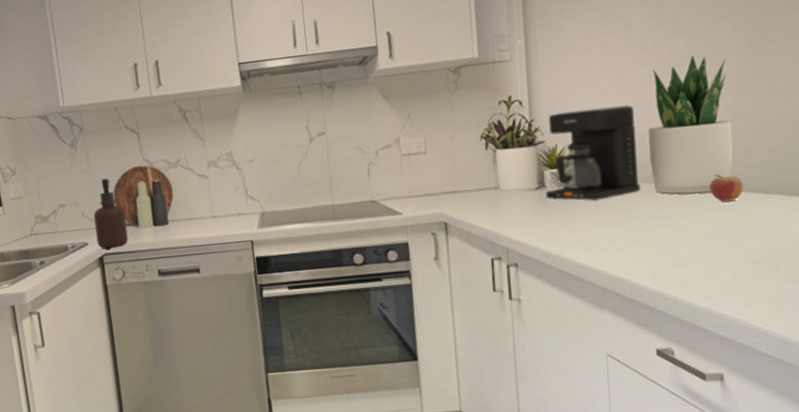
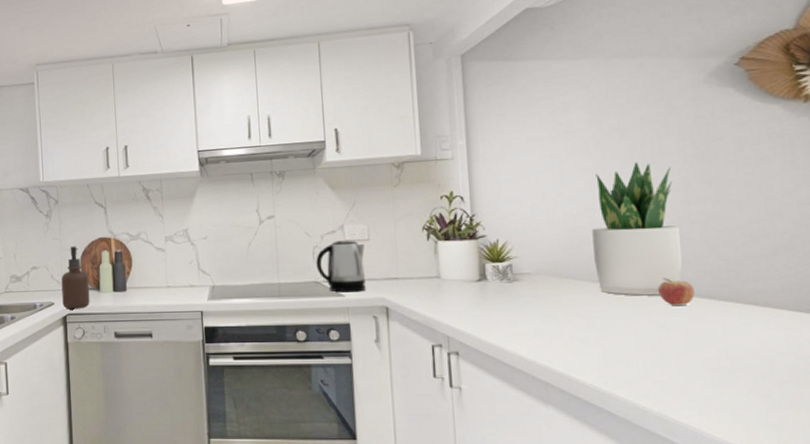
kettle: none [371,153,424,211] -> present [316,240,366,293]
coffee maker: present [545,105,641,201] -> none [486,205,586,296]

